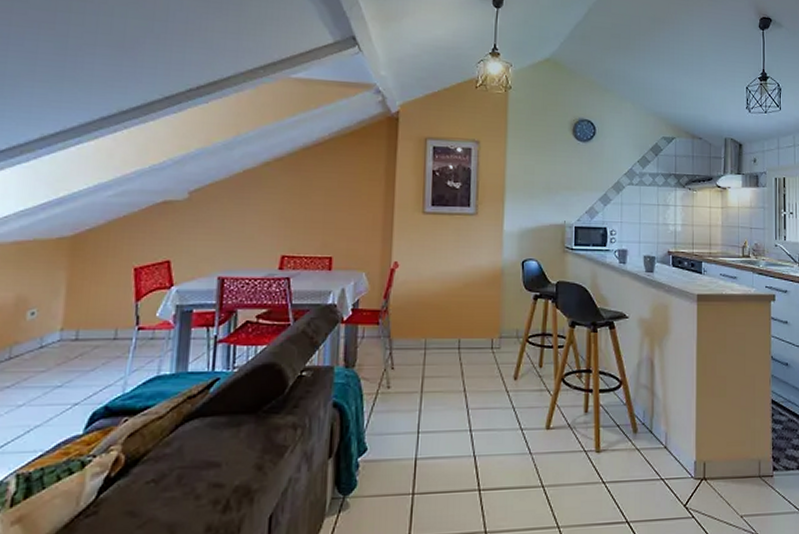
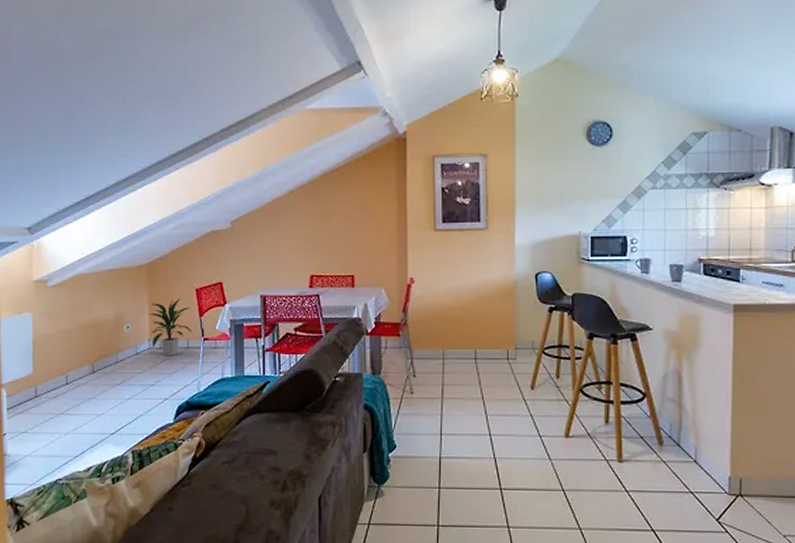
indoor plant: none [64,278,125,350] -> present [148,298,193,356]

